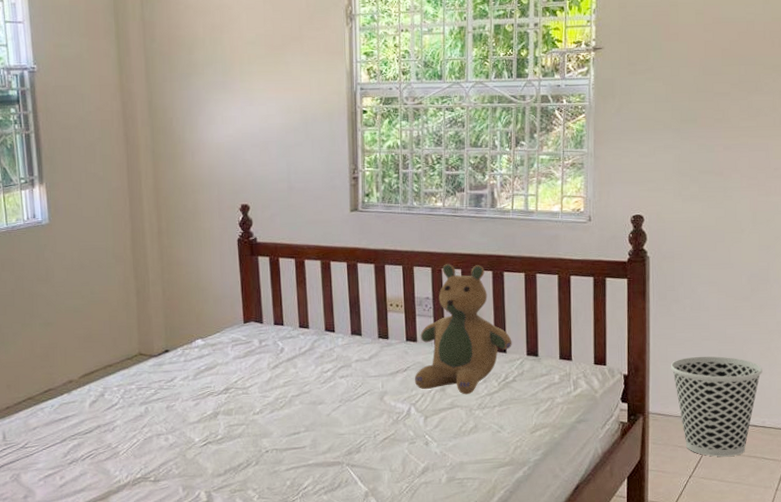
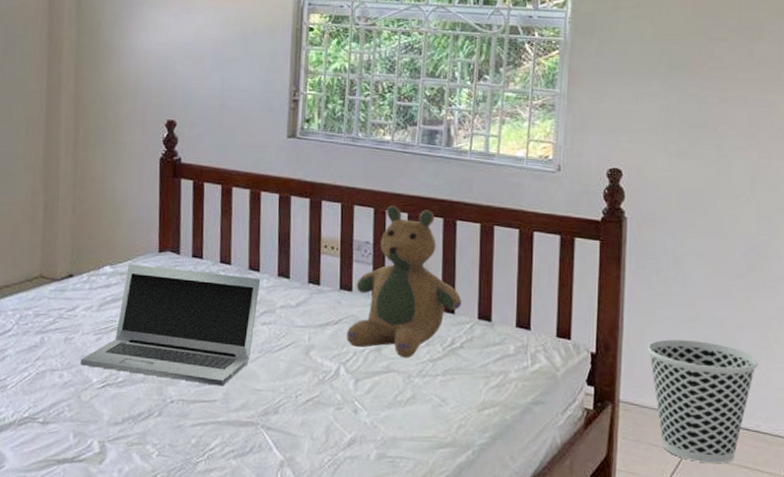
laptop: none [183,335,337,434] -> present [81,264,261,386]

